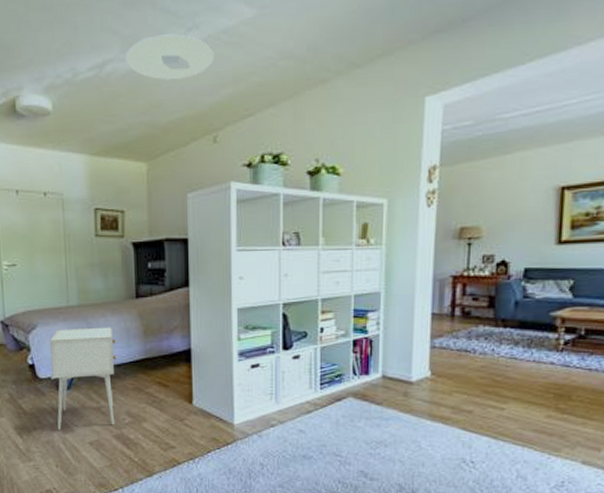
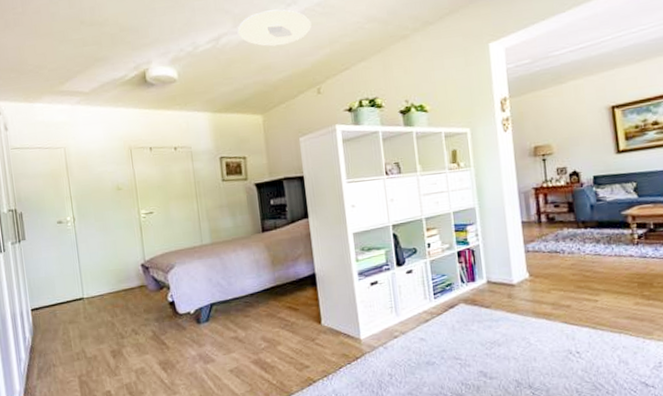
nightstand: present [50,327,116,430] -> none [187,260,252,361]

